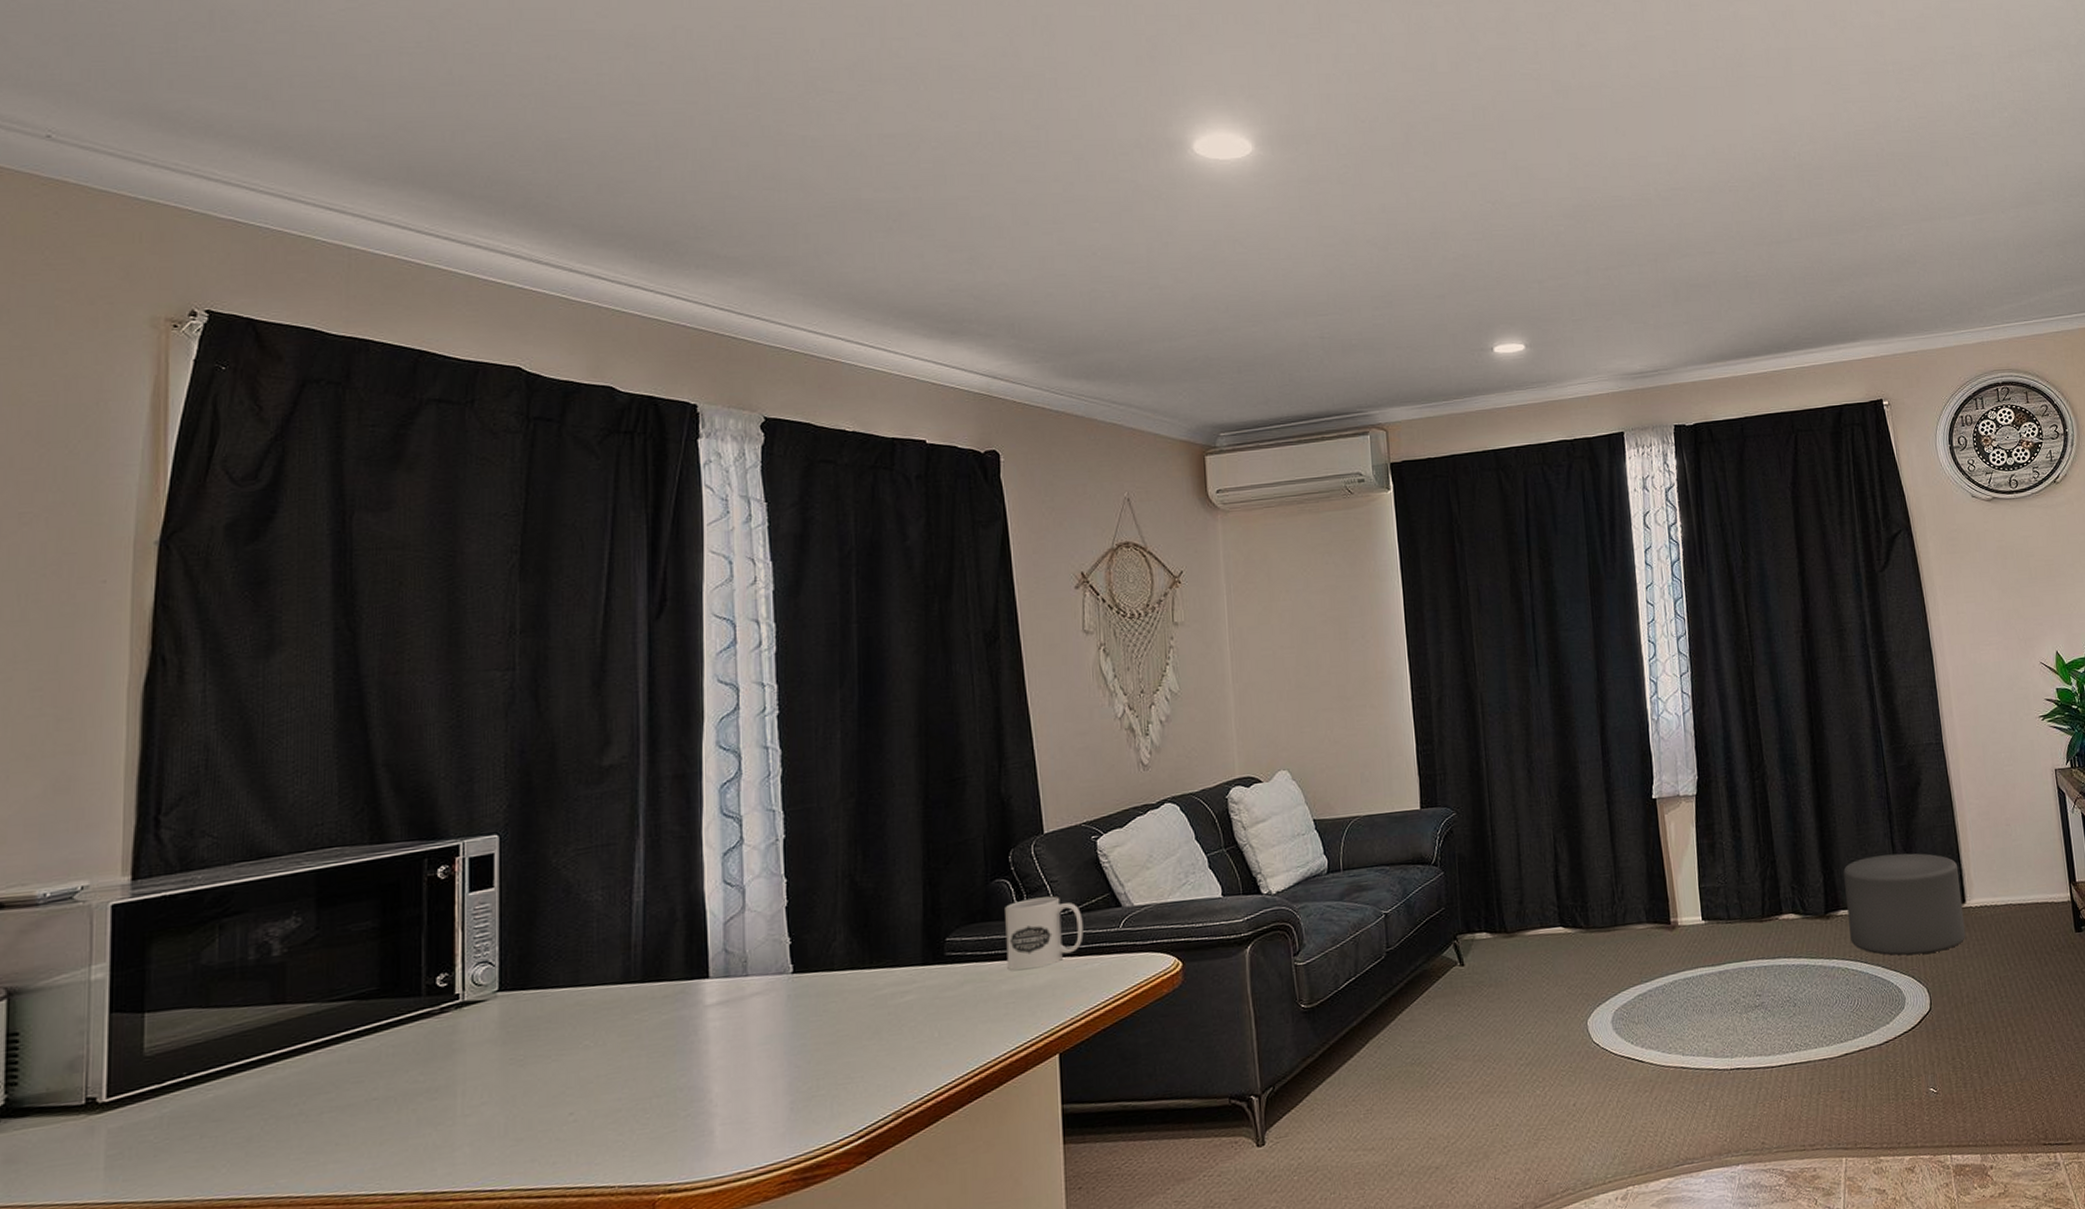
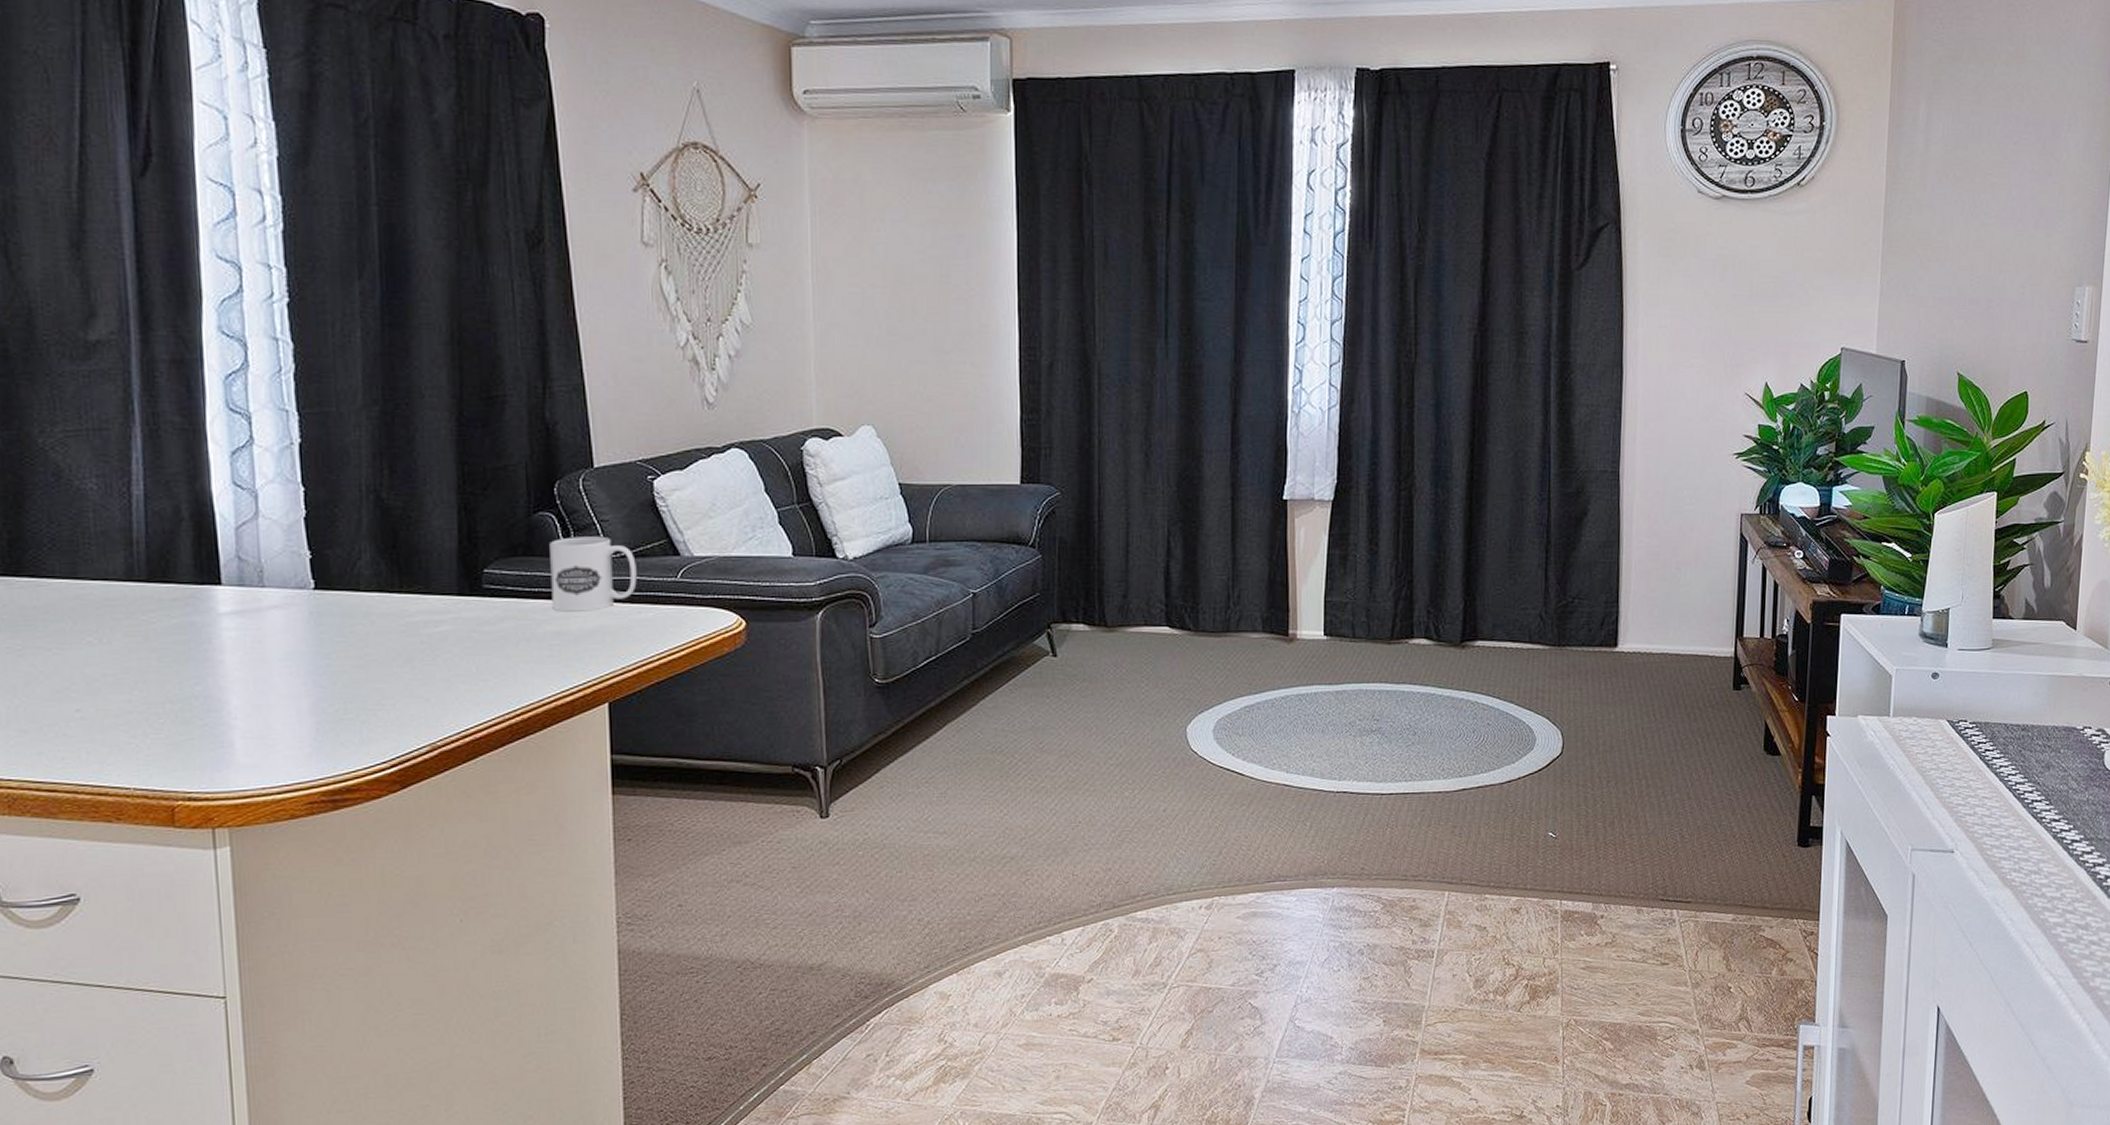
pouf: present [1843,853,1966,956] -> none [1485,587,1616,696]

